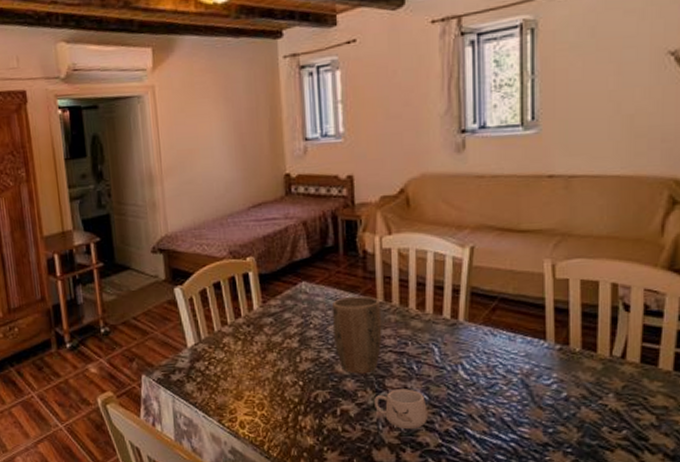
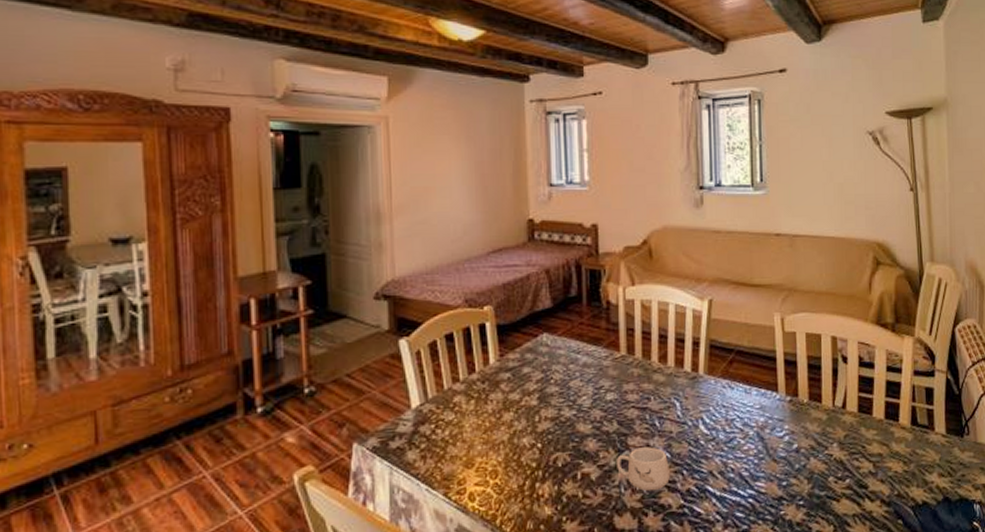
plant pot: present [331,296,382,374] -> none [574,349,625,433]

